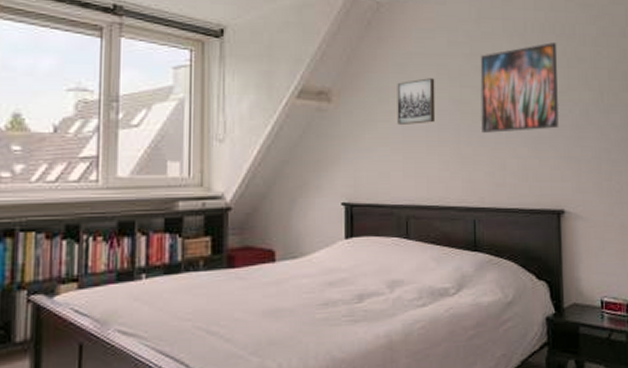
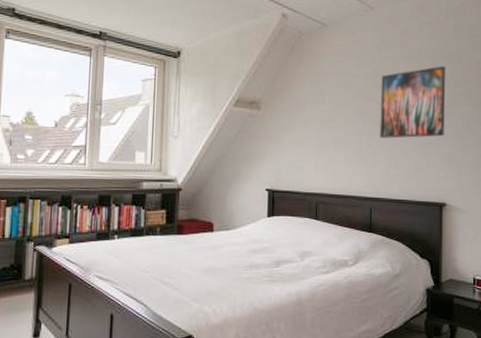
wall art: present [397,78,436,126] -> none [312,93,343,130]

